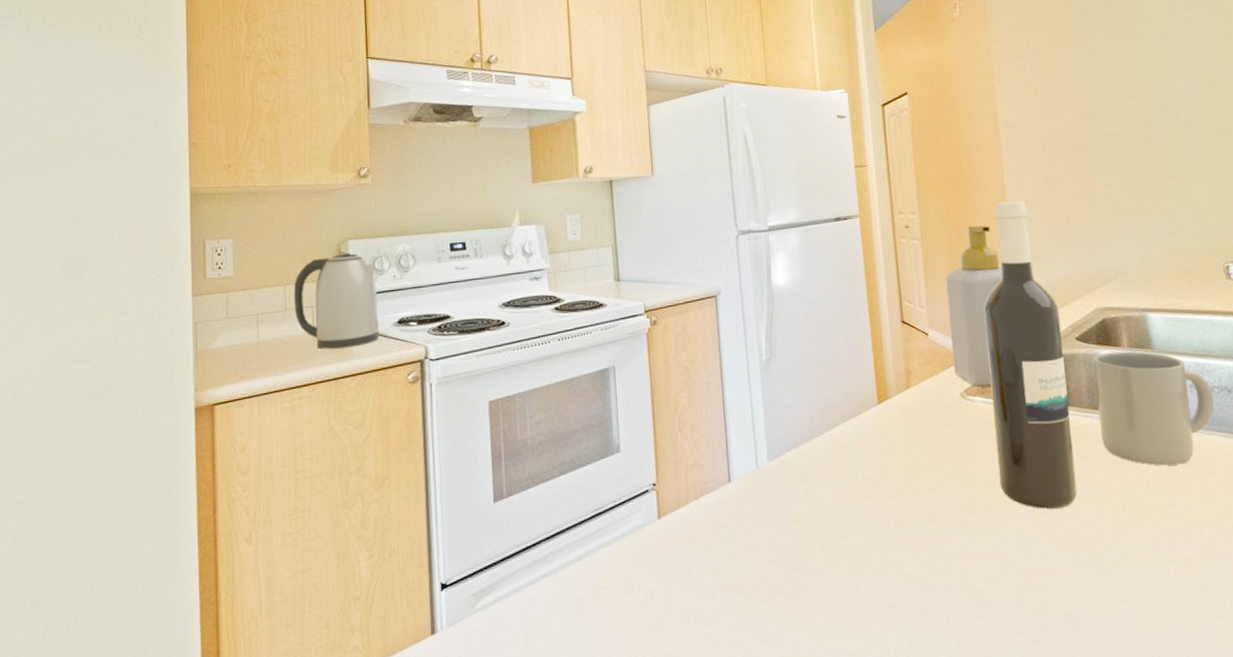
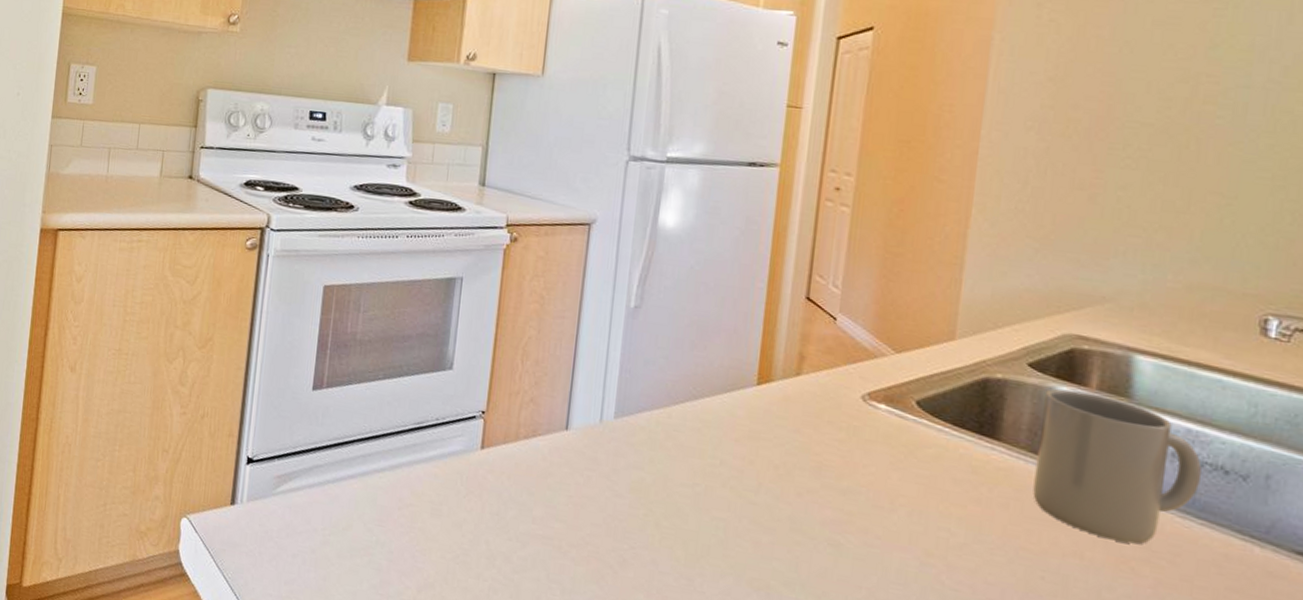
kettle: present [293,252,380,350] -> none [145,100,231,201]
soap bottle: present [945,224,1003,388] -> none [859,202,951,397]
wine bottle: present [983,201,1078,510] -> none [887,181,1014,556]

